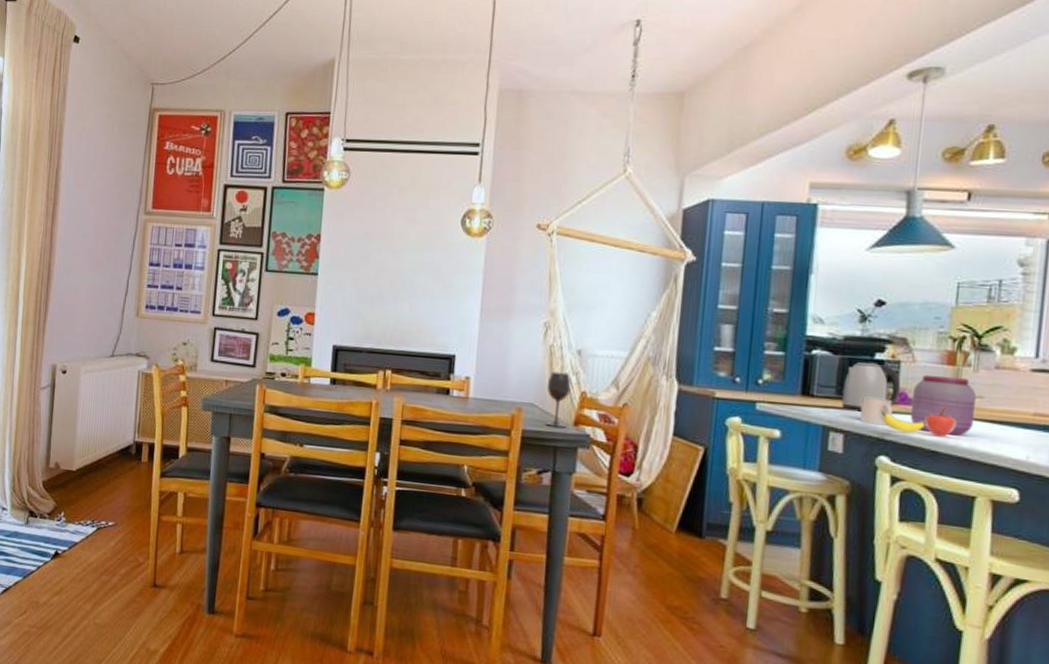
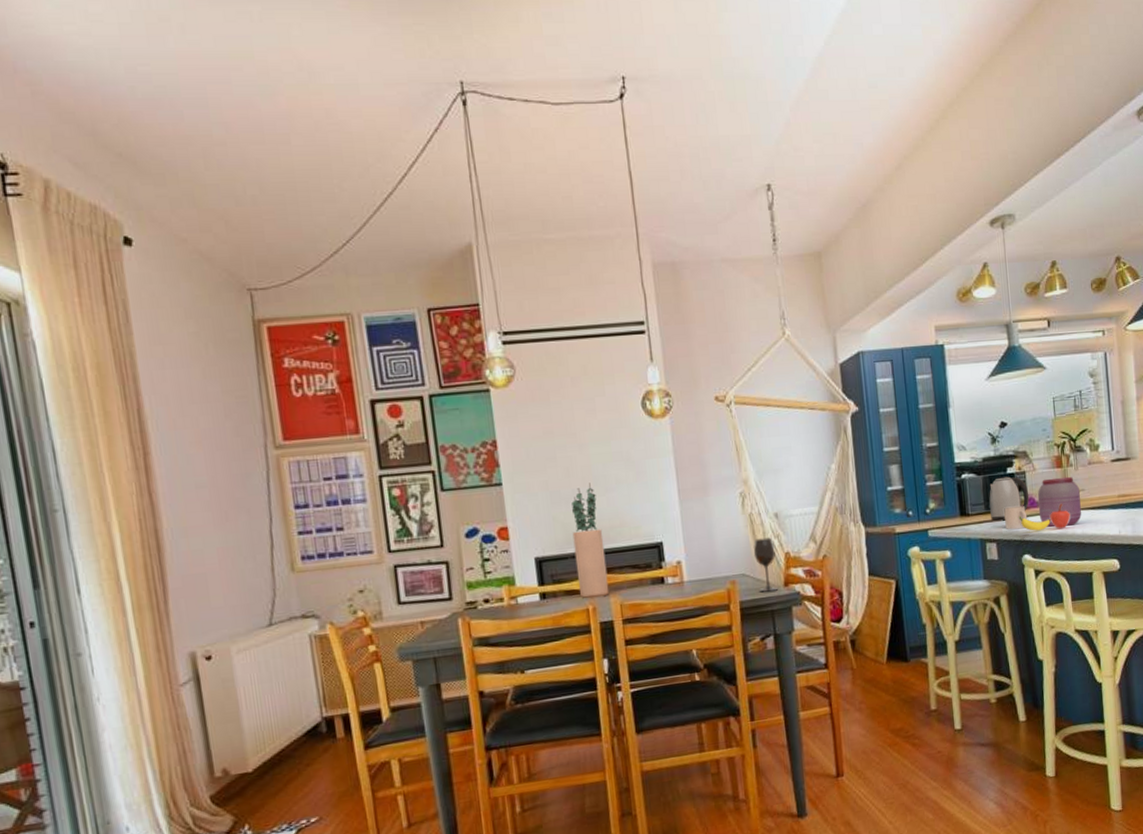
vase: none [366,287,400,395] -> present [572,483,610,599]

